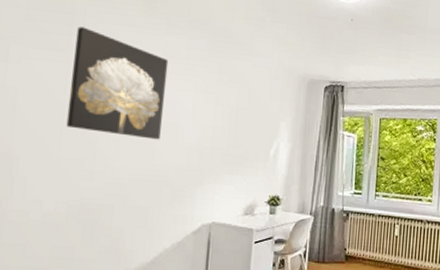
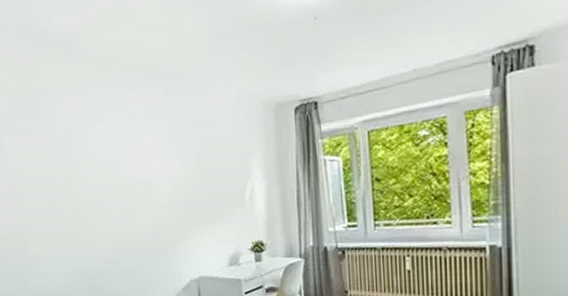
wall art: present [66,26,169,140] -> none [48,104,137,203]

